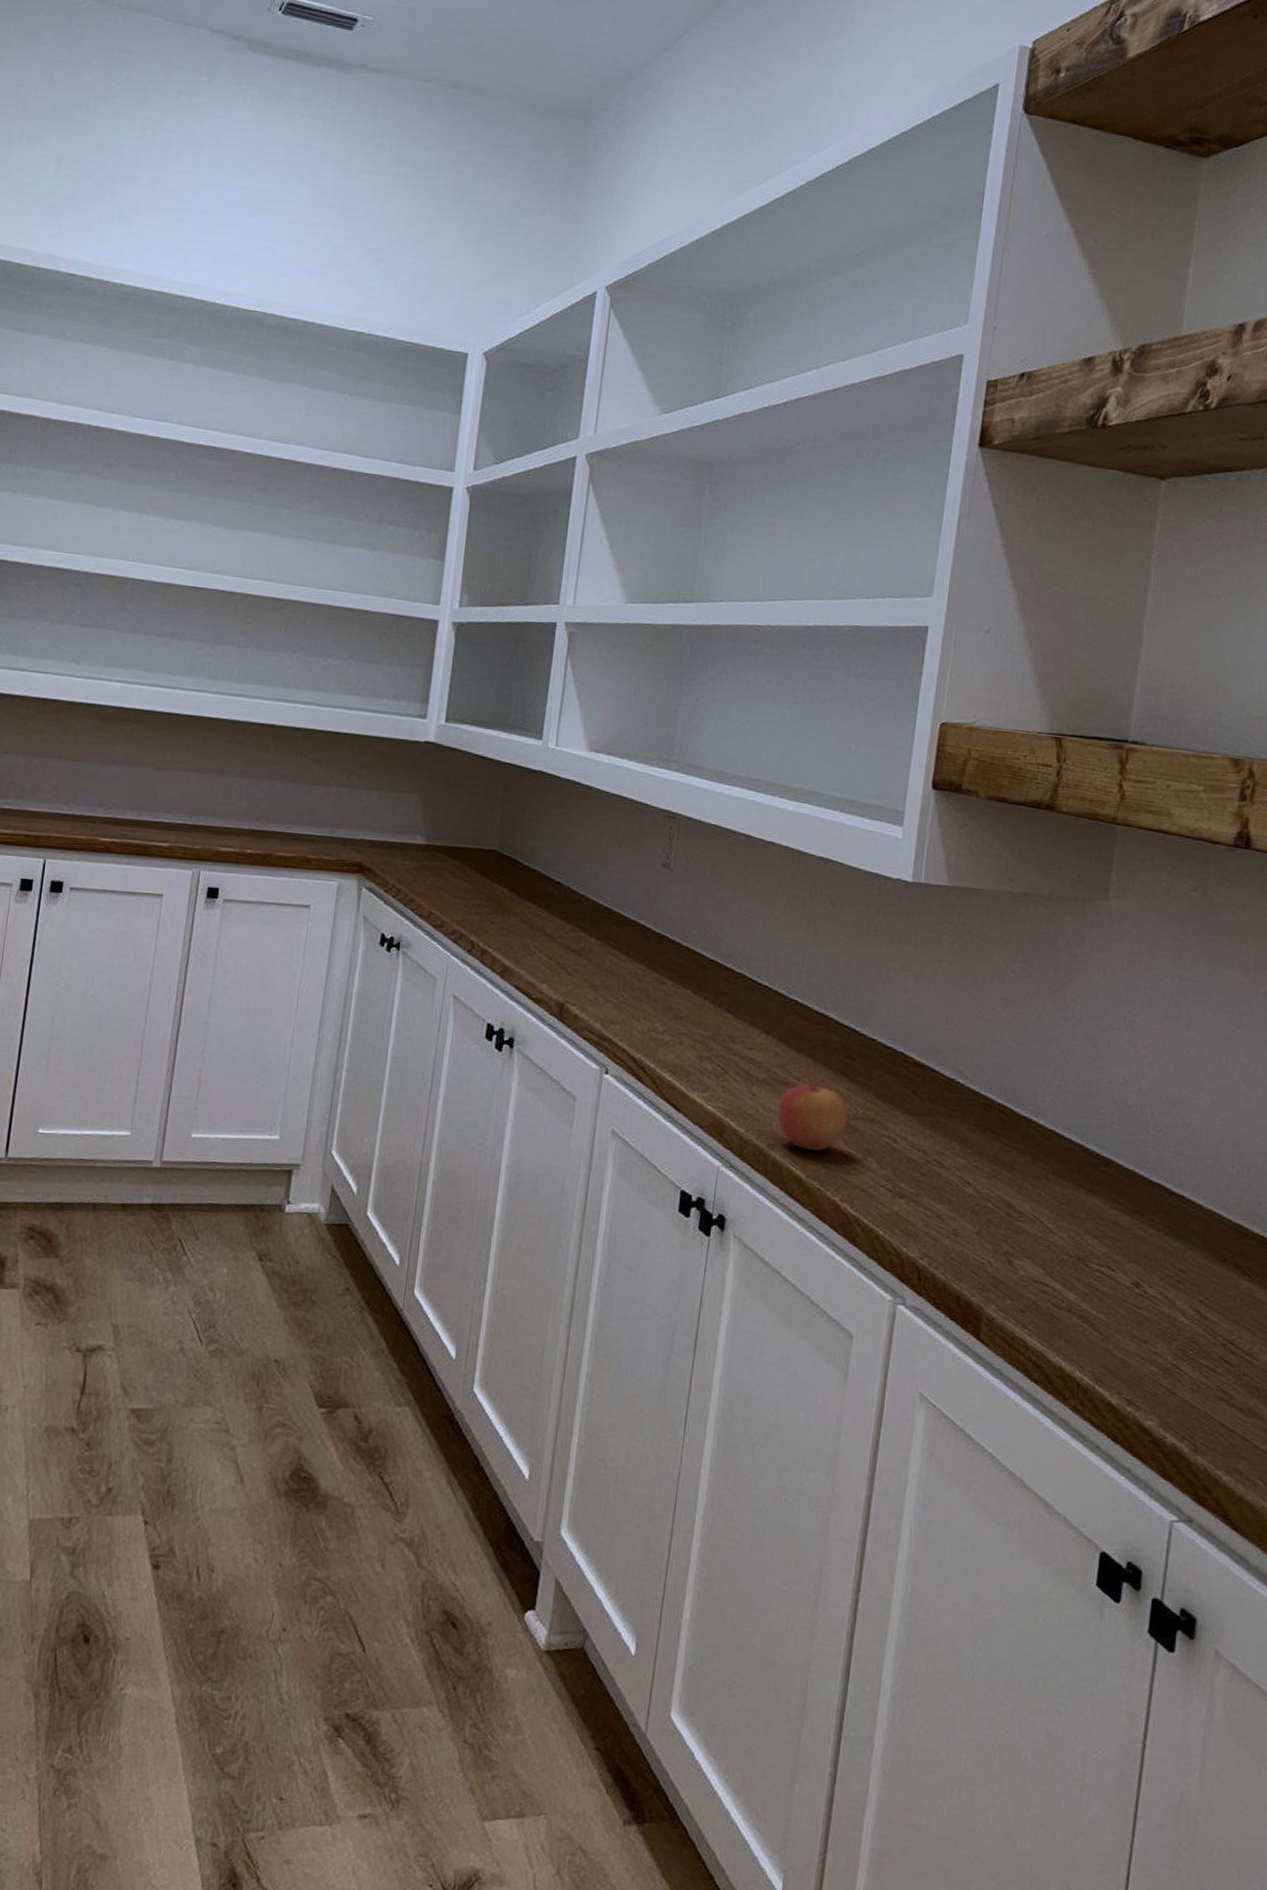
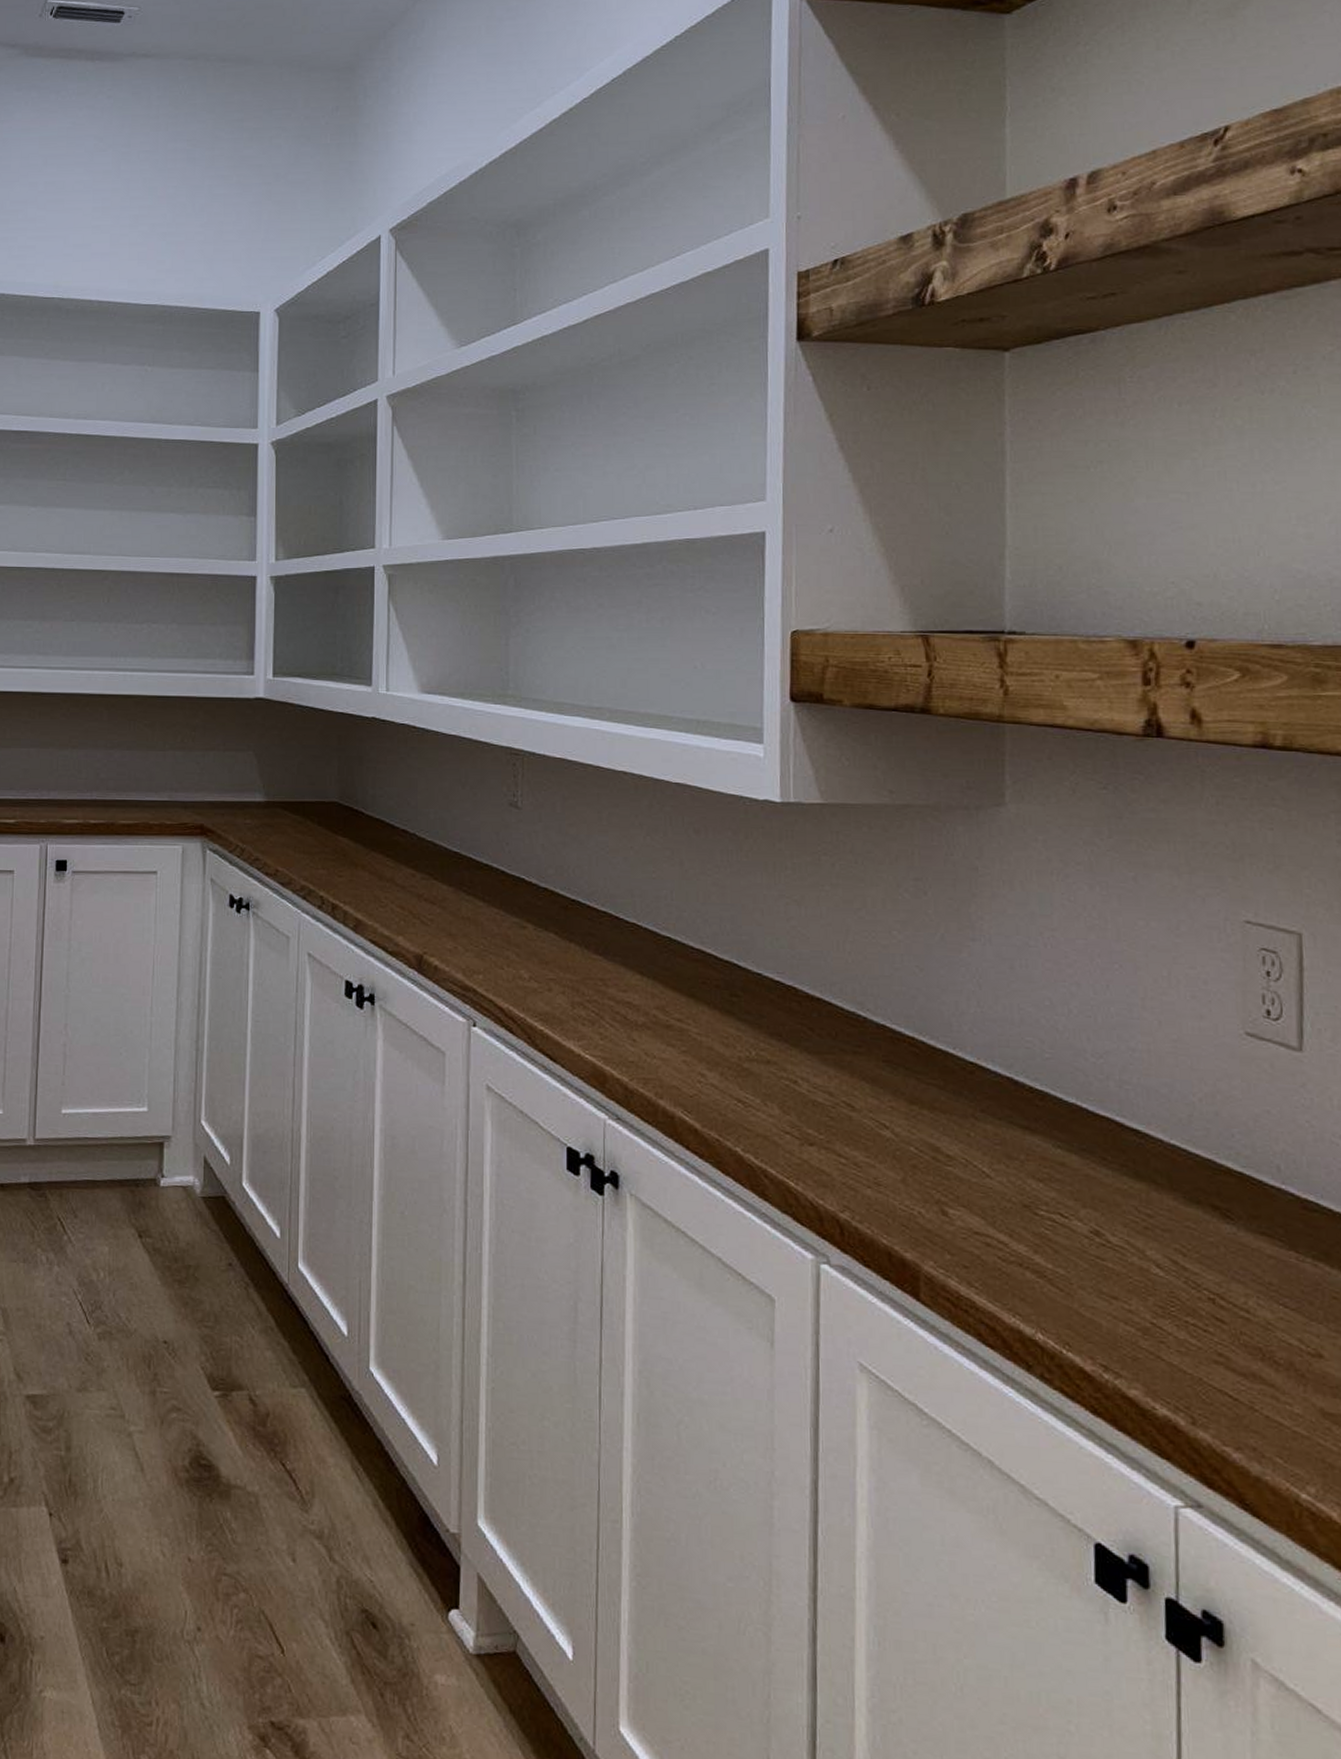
apple: present [777,1077,849,1151] -> none [661,1018,741,1098]

